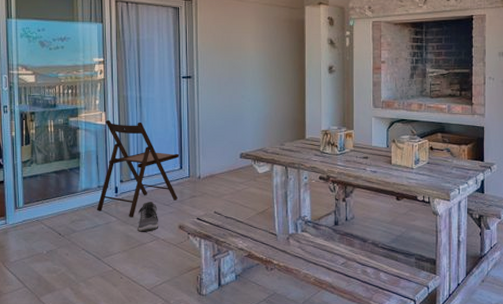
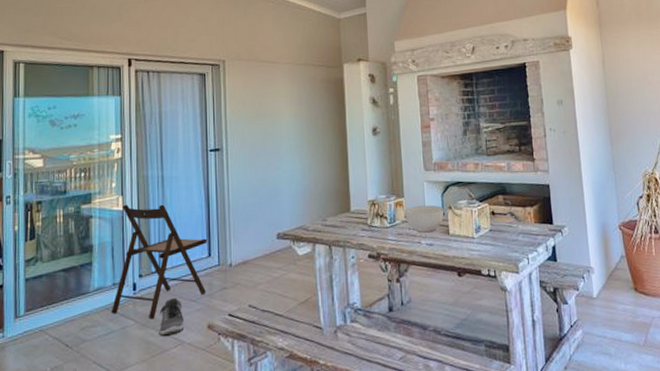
bowl: none [354,138,388,161] -> present [405,205,444,233]

